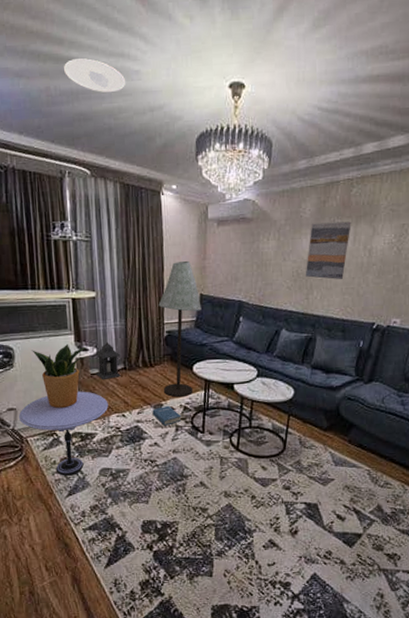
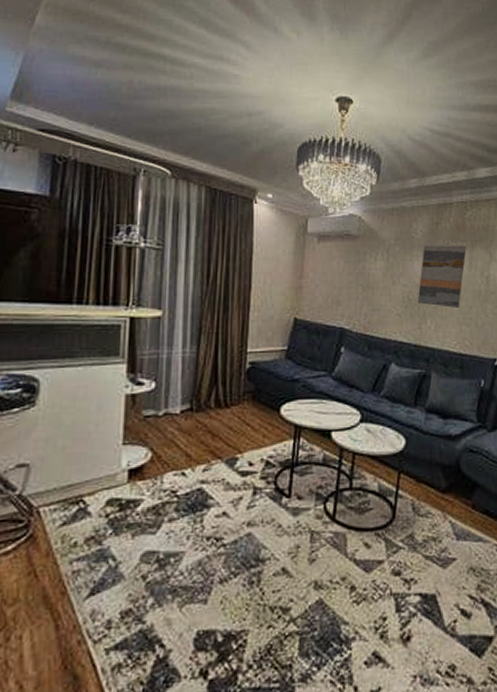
side table: present [18,391,108,476] -> none [30,439,164,565]
potted plant: present [31,343,89,409] -> none [64,375,145,465]
recessed light: present [64,58,126,93] -> none [153,56,223,94]
lantern: present [95,341,121,380] -> none [150,373,187,425]
hardback book: present [152,405,182,426] -> none [223,459,262,488]
floor lamp: present [158,261,202,398] -> none [240,279,295,449]

